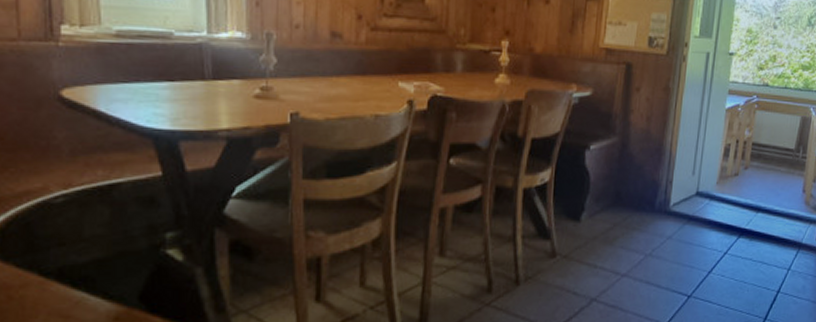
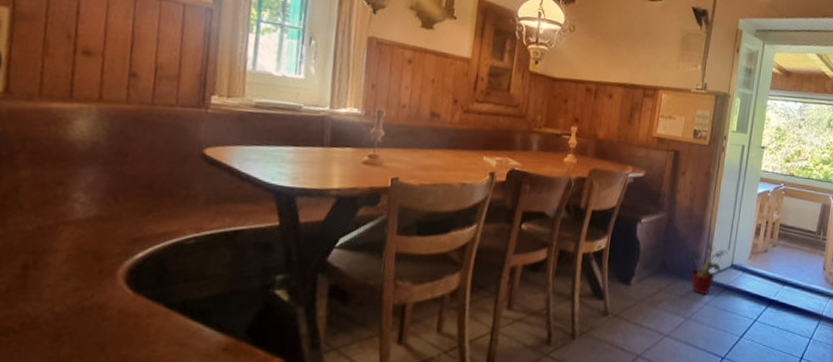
potted plant: none [647,168,692,228] -> present [689,242,728,295]

